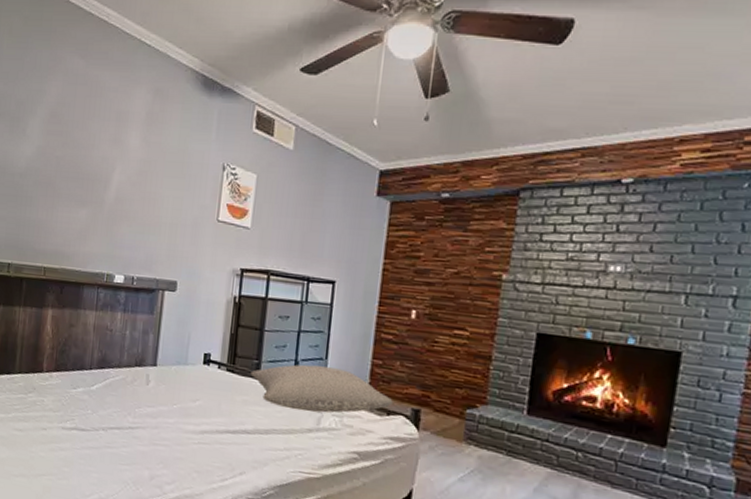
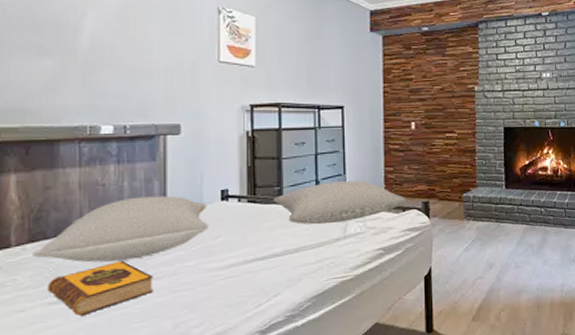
pillow: none [56,346,190,405] -> present [32,195,208,263]
hardback book: none [63,403,140,446] -> present [47,260,153,316]

